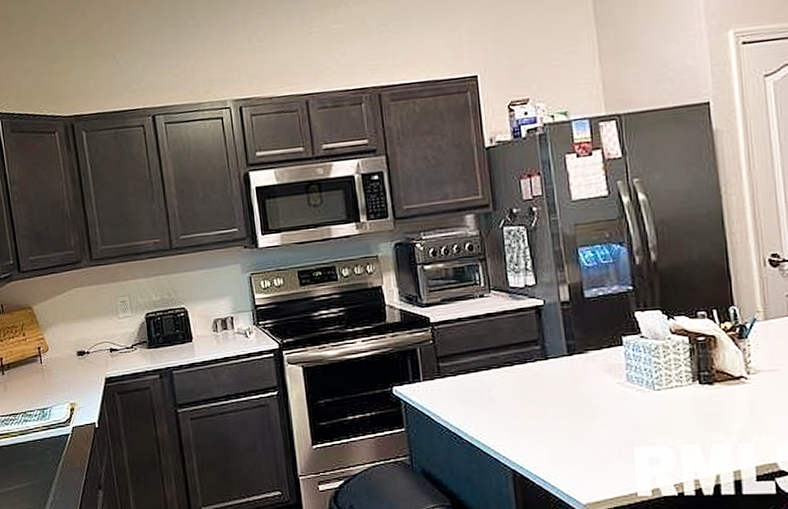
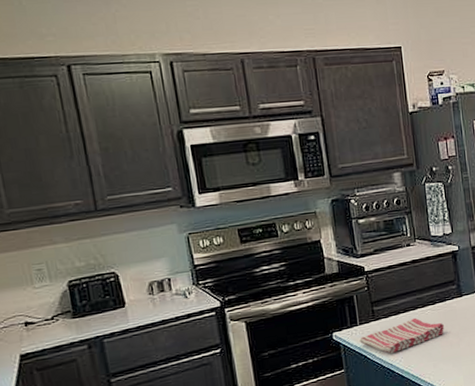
dish towel: none [422,379,524,418] -> present [359,317,444,354]

